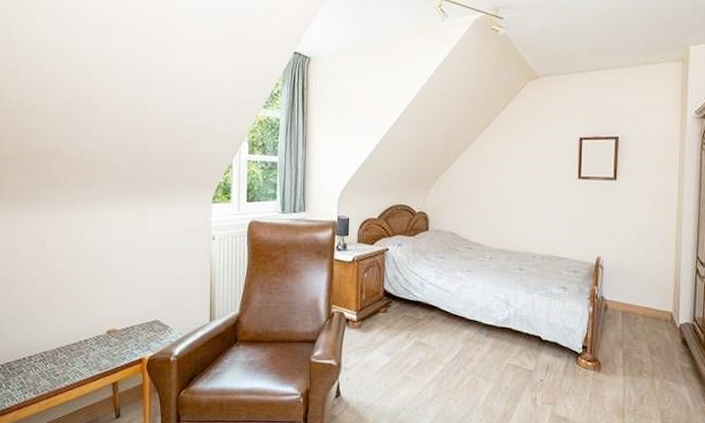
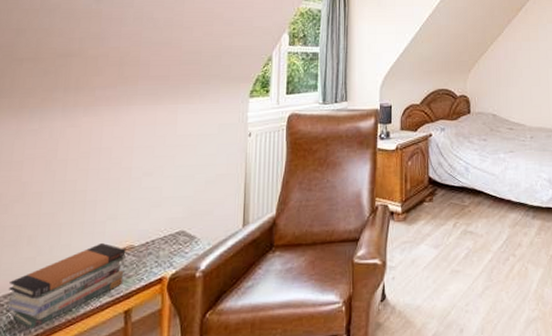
book stack: none [18,325,110,390] -> present [7,243,126,330]

